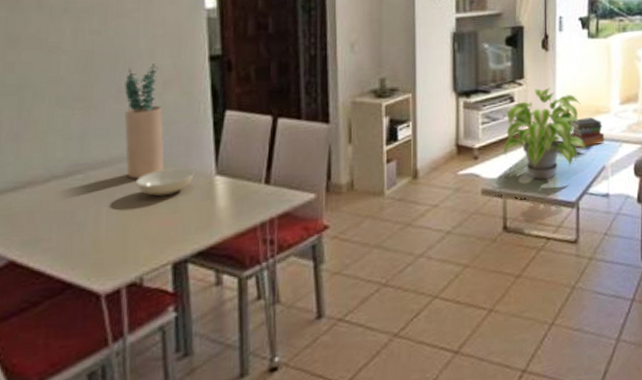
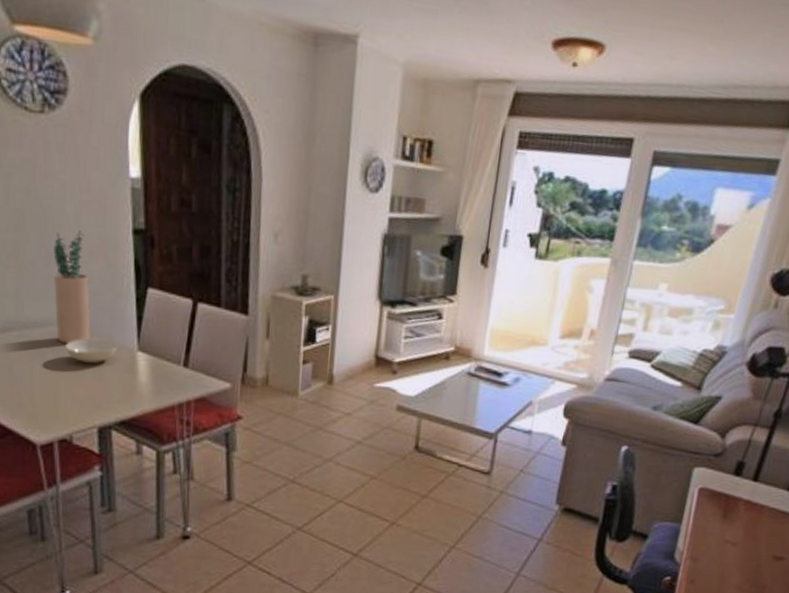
plant: present [502,87,586,180] -> none [422,308,516,406]
books: present [570,117,605,148] -> none [498,347,537,379]

